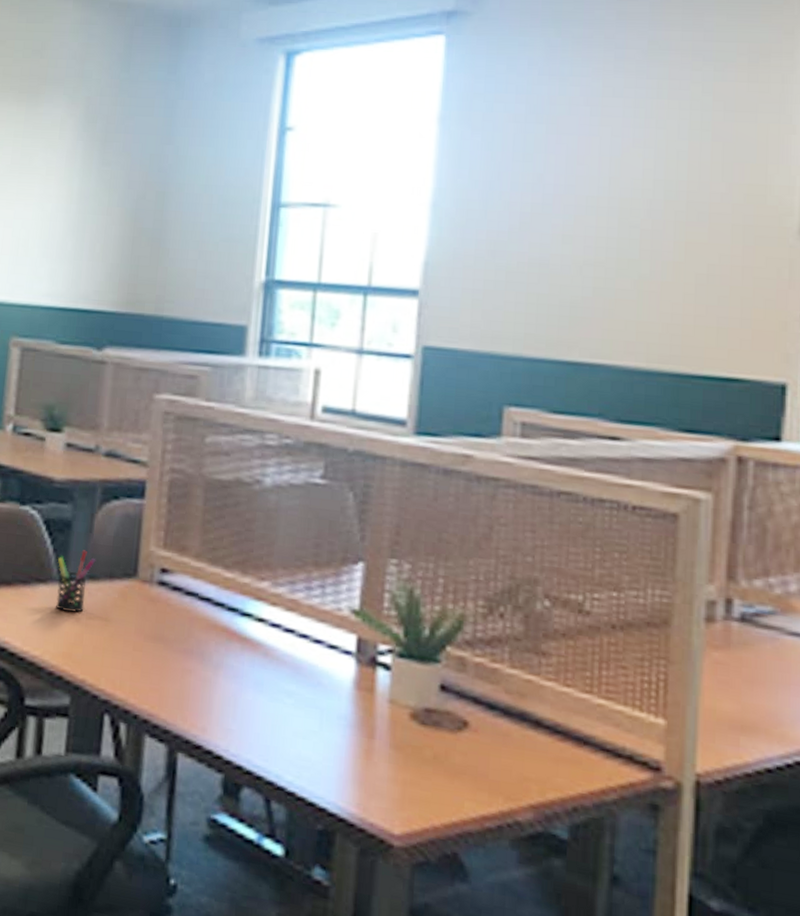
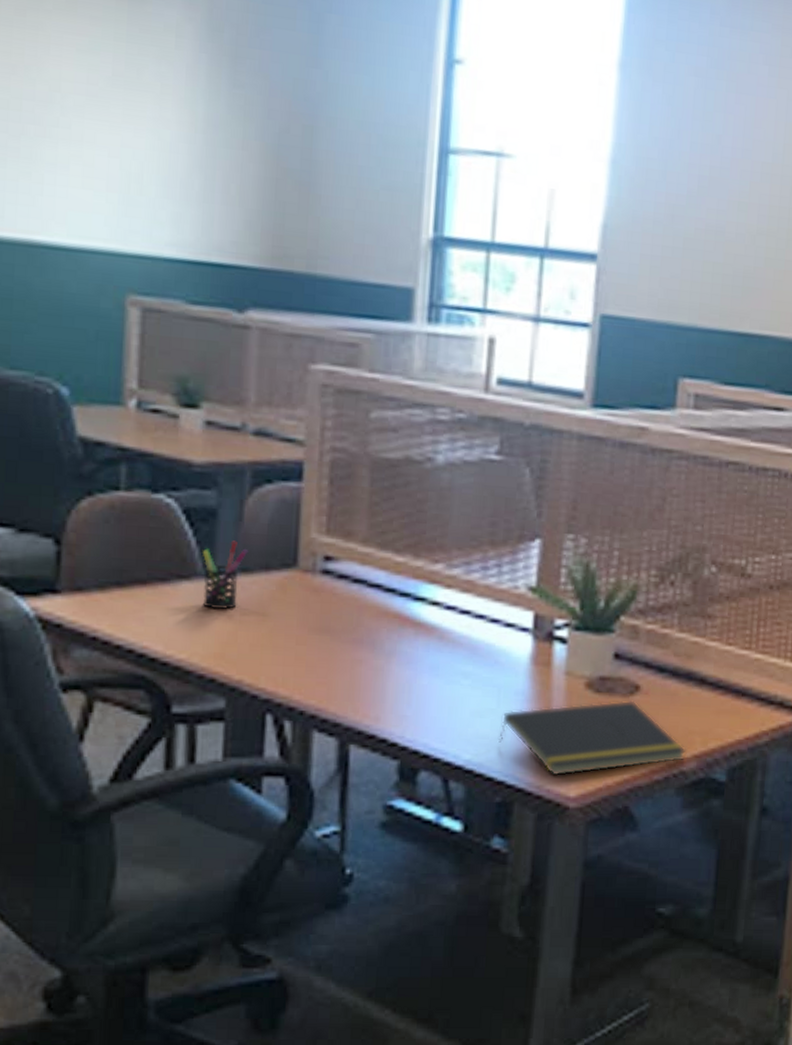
notepad: none [321,734,521,811] -> present [498,700,686,776]

